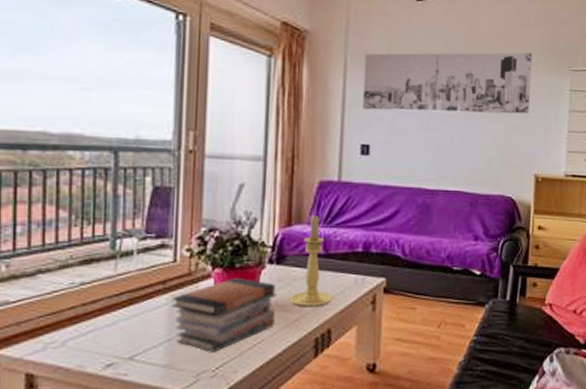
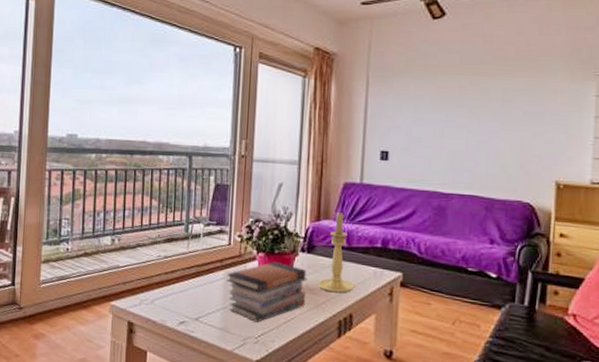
wall art: present [362,52,532,114] -> none [382,60,553,121]

